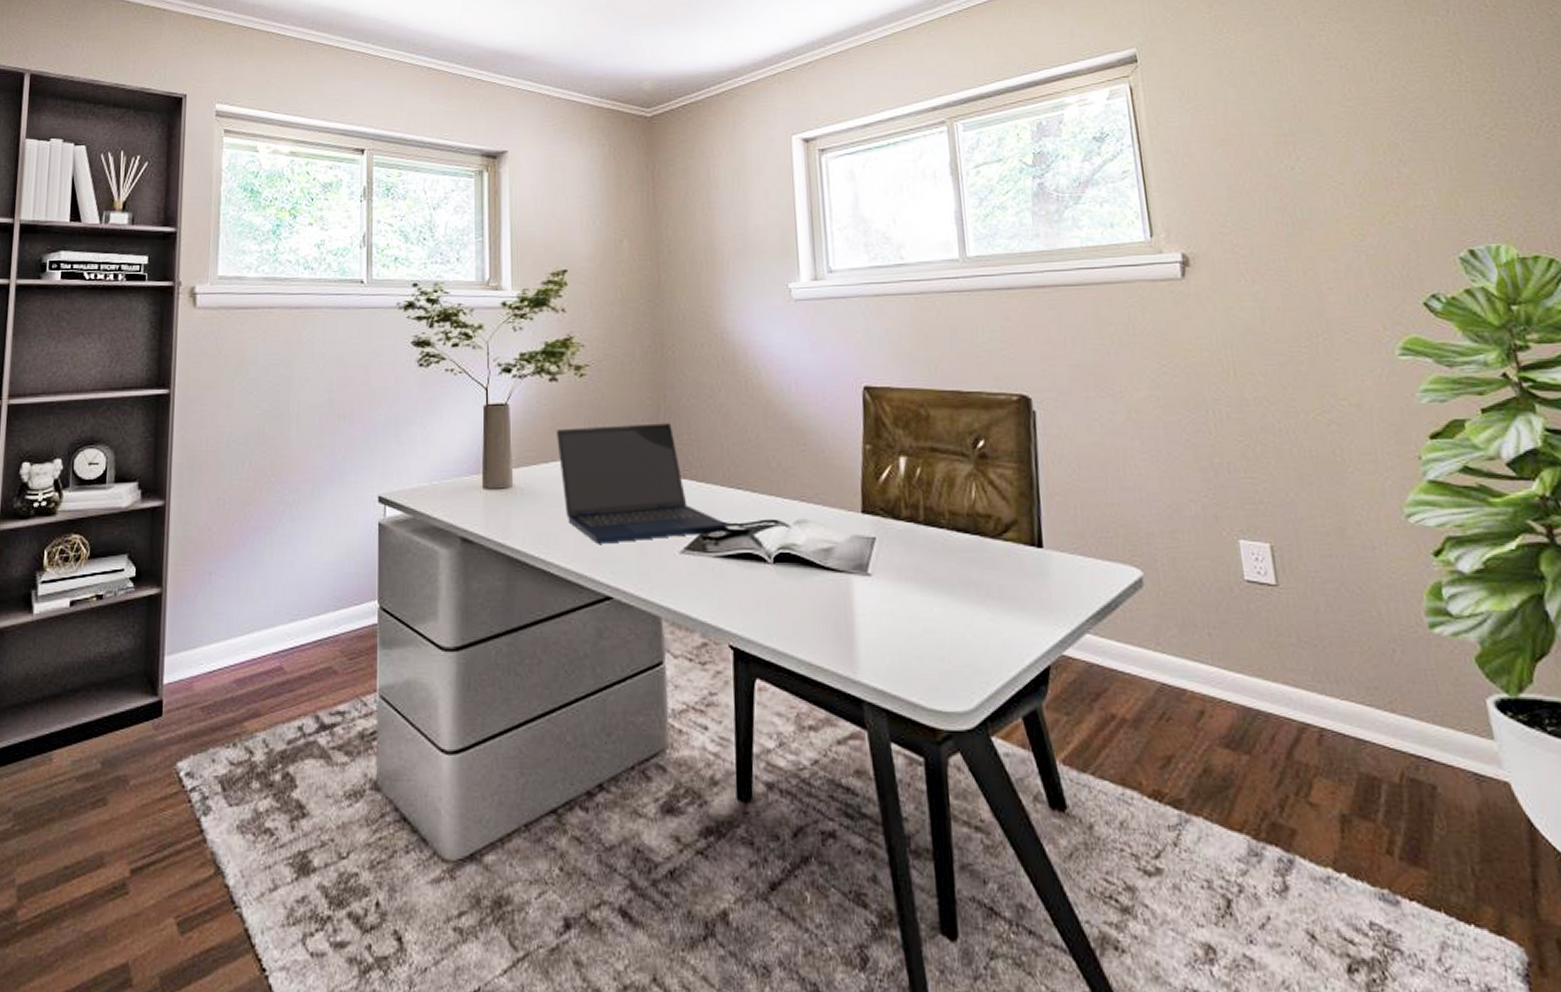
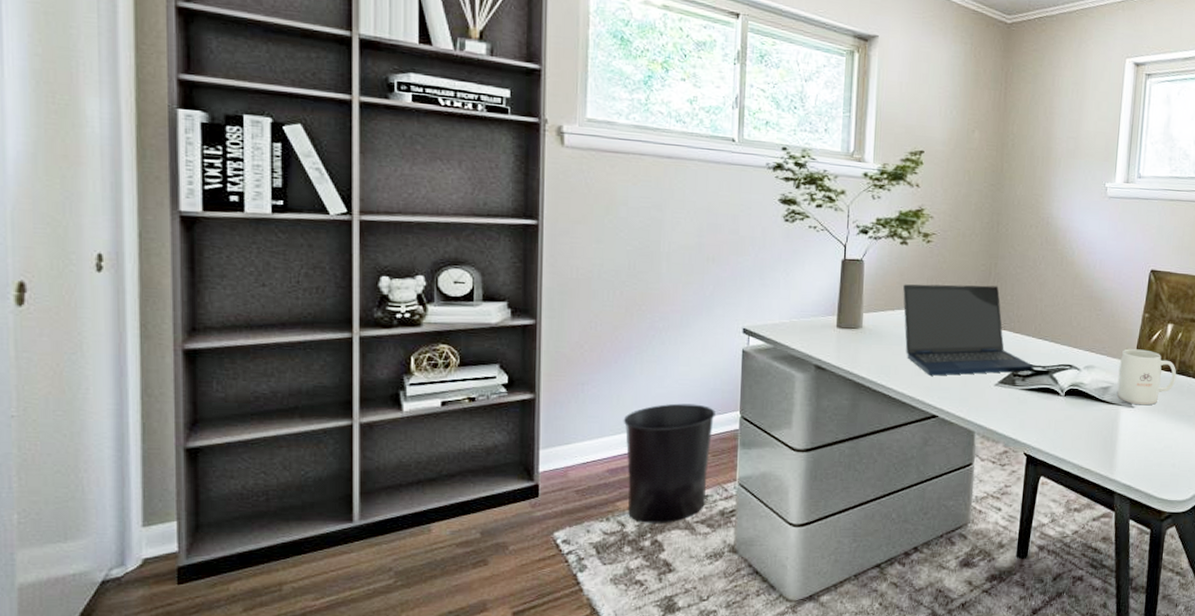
waste bin: none [251,593,351,750] -> present [623,403,715,523]
mug: none [841,493,924,572] -> present [1117,349,1177,406]

